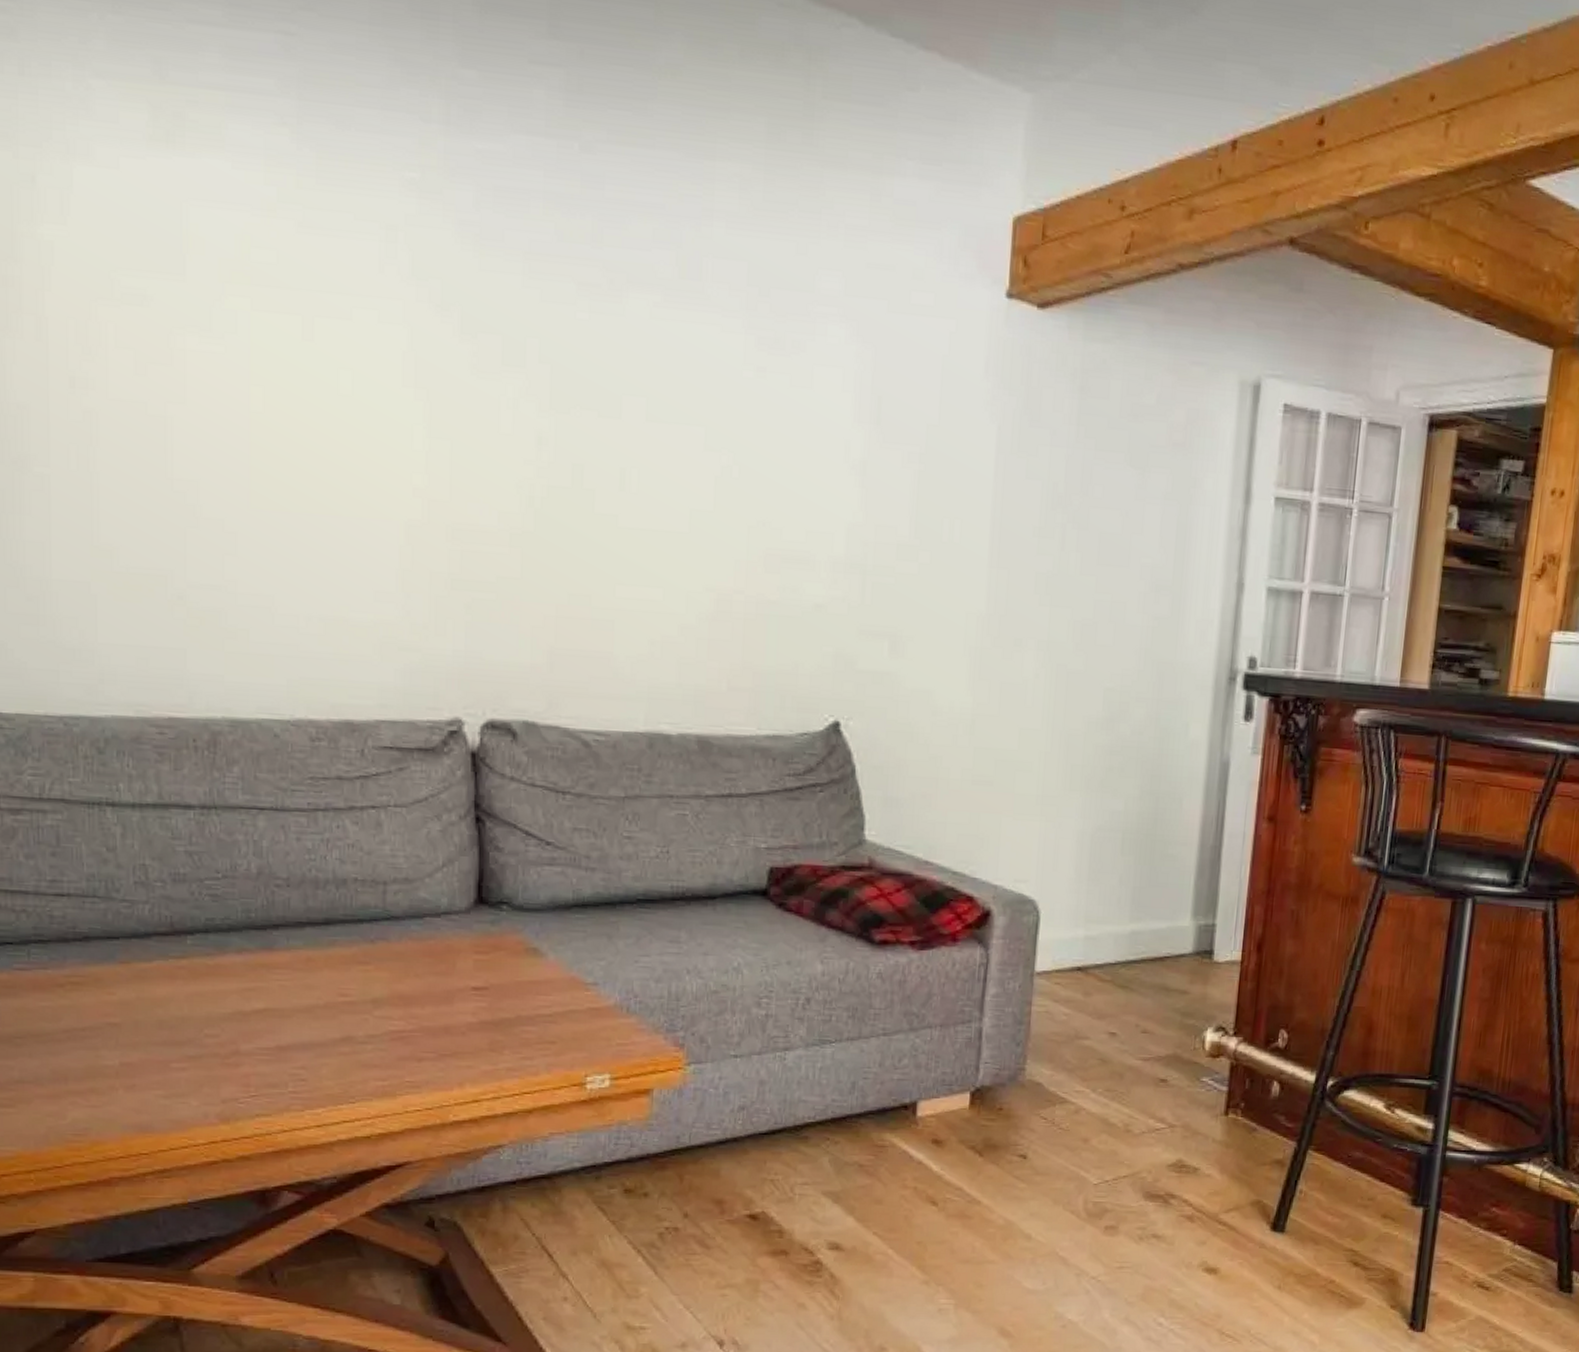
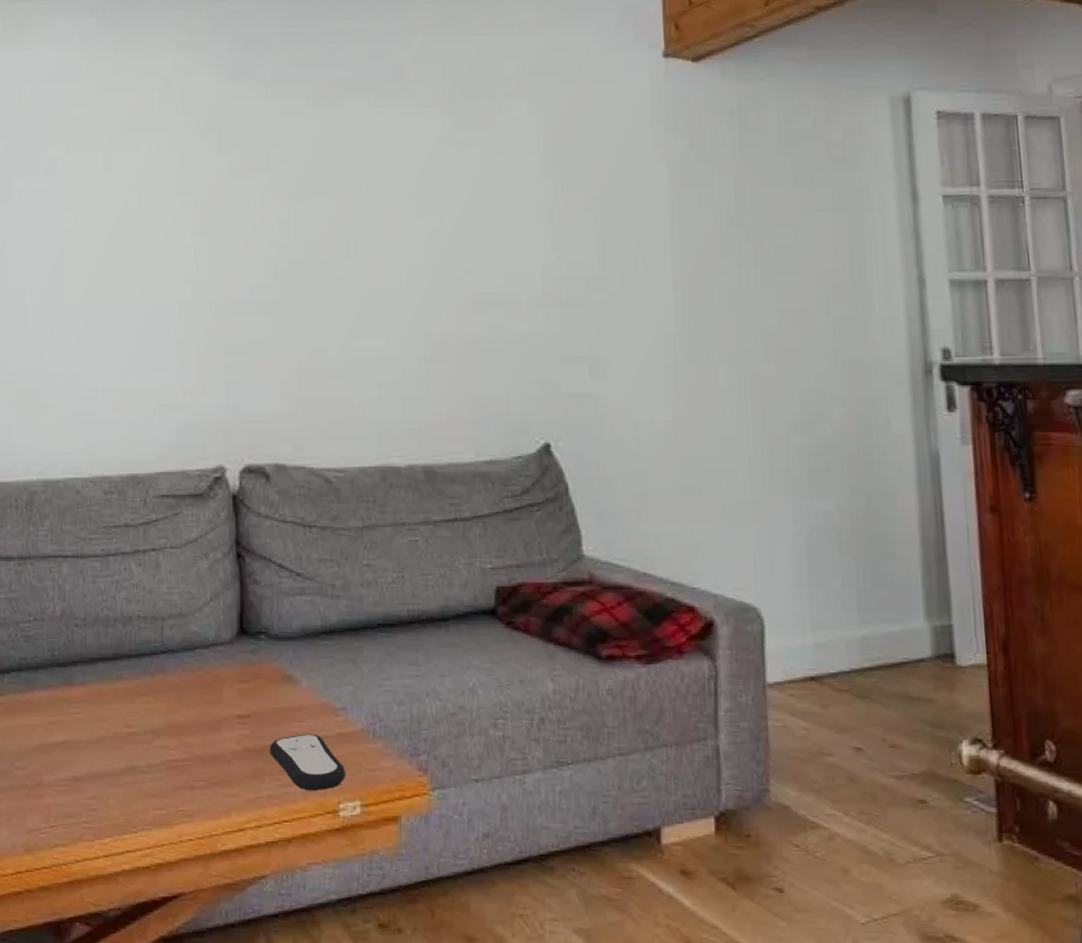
remote control: none [510,1007,594,1064] -> present [270,733,345,791]

